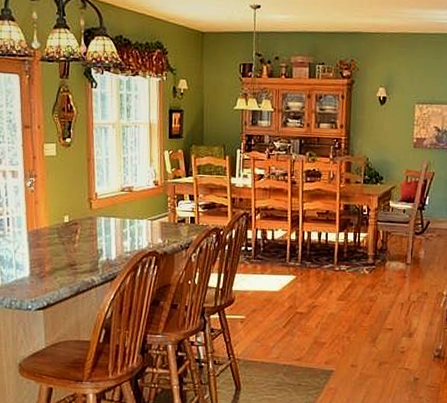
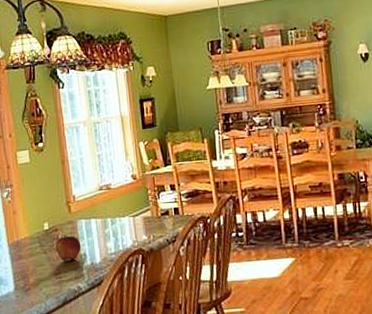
fruit: none [74,230,99,255] -> present [55,235,81,262]

